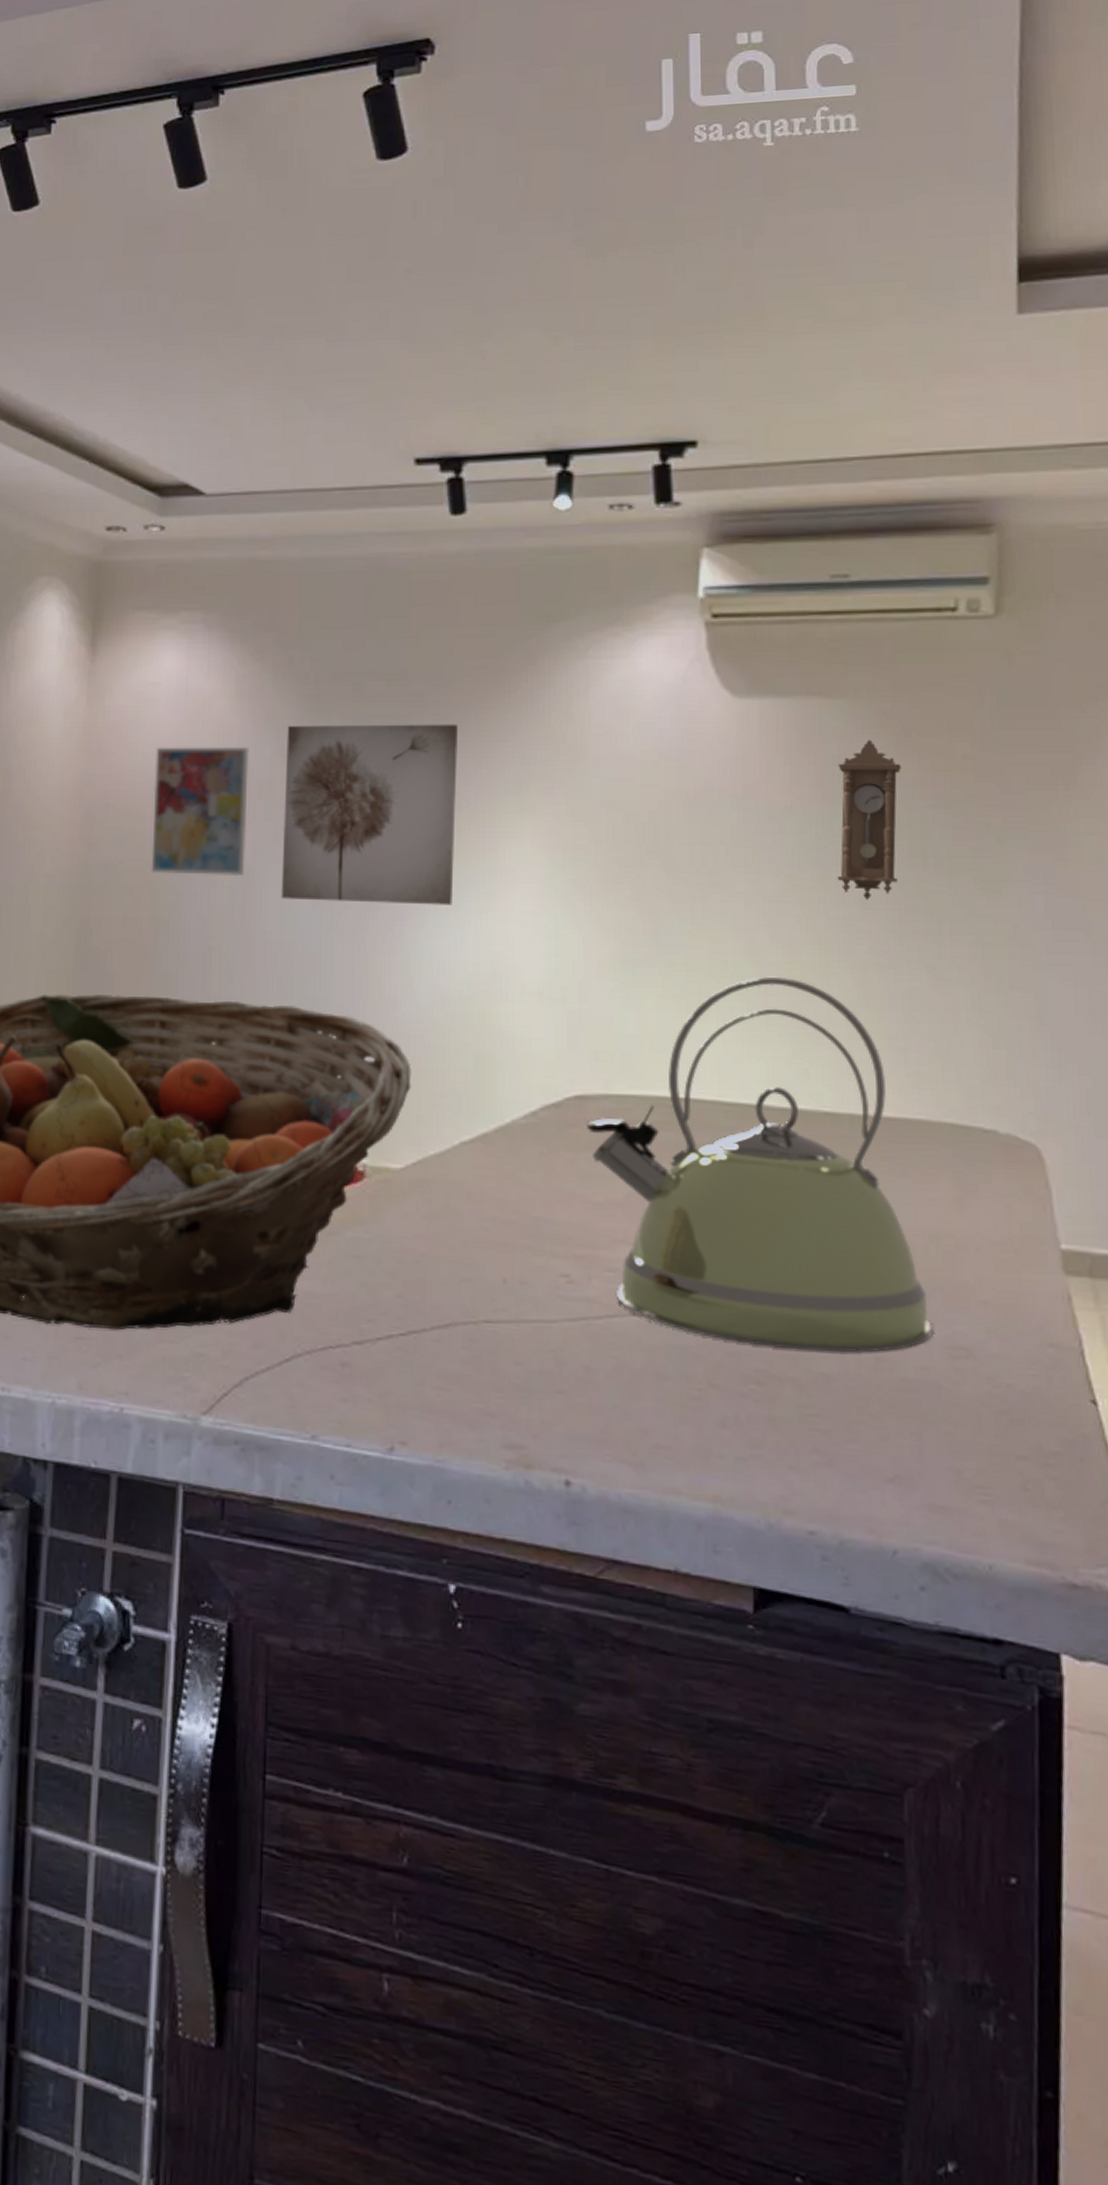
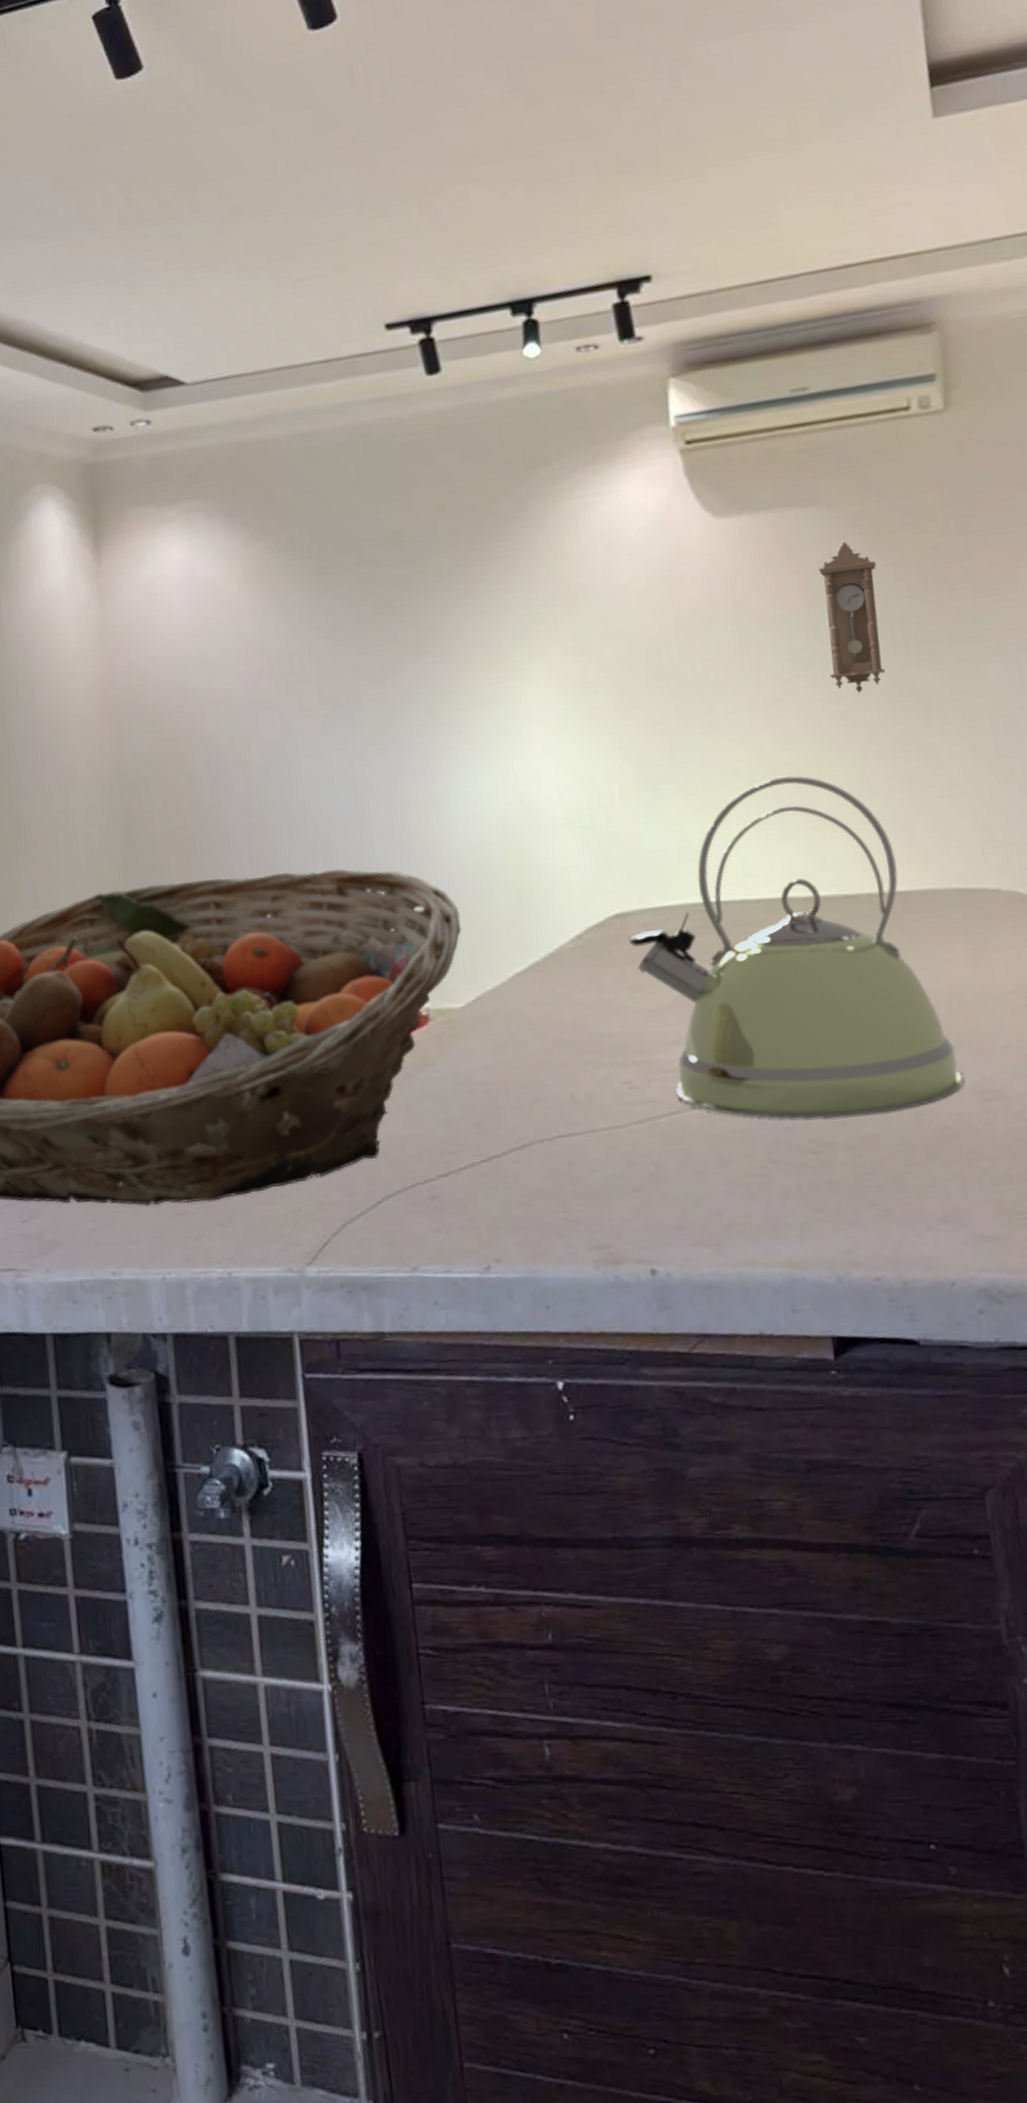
wall art: present [151,747,249,877] -> none [173,627,275,761]
wall art: present [281,724,457,905] -> none [297,577,478,769]

